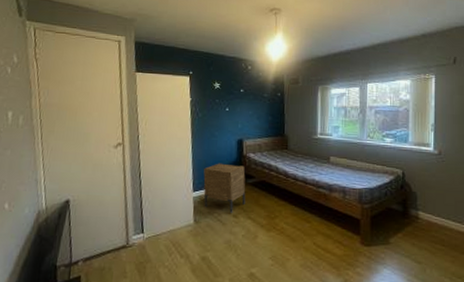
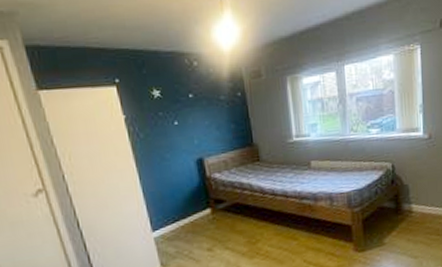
nightstand: present [203,163,246,213] -> none [161,189,219,247]

